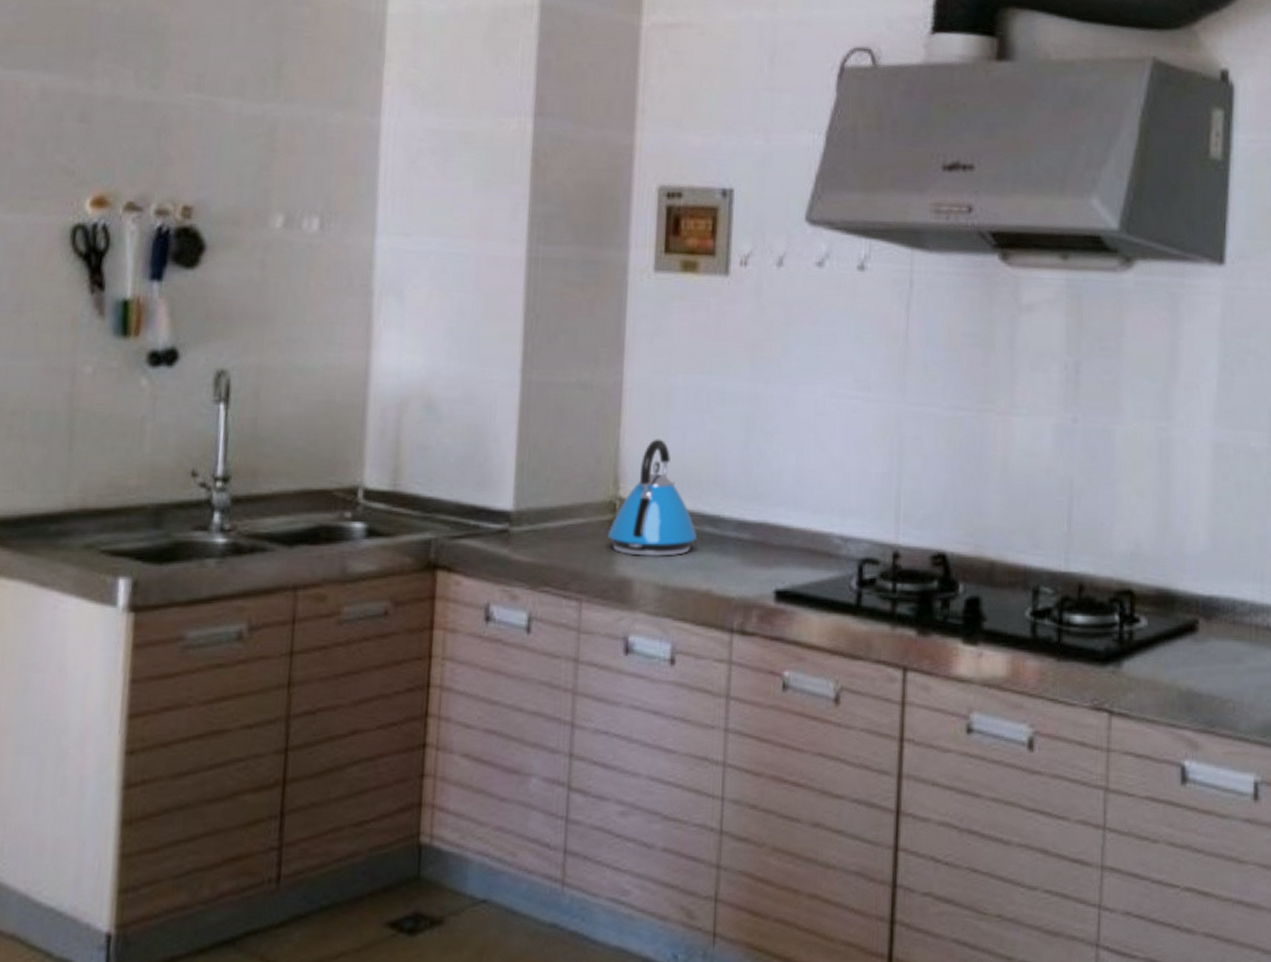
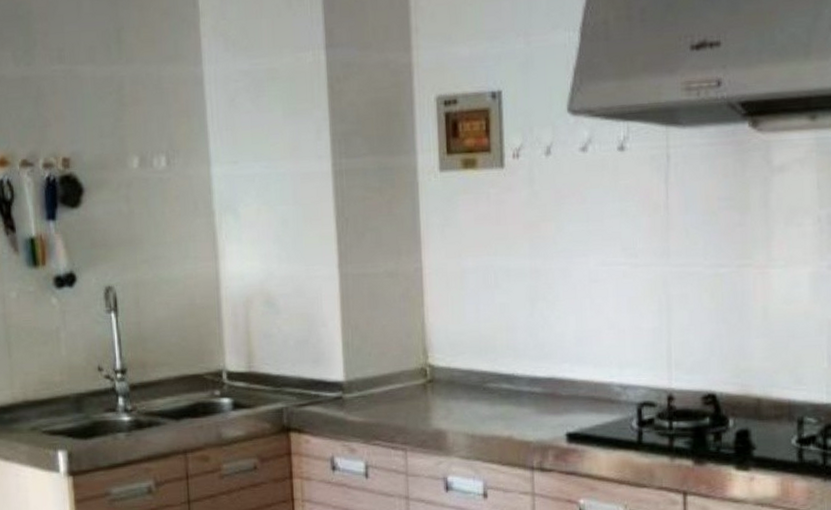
kettle: present [607,439,697,558] -> none [422,313,496,412]

